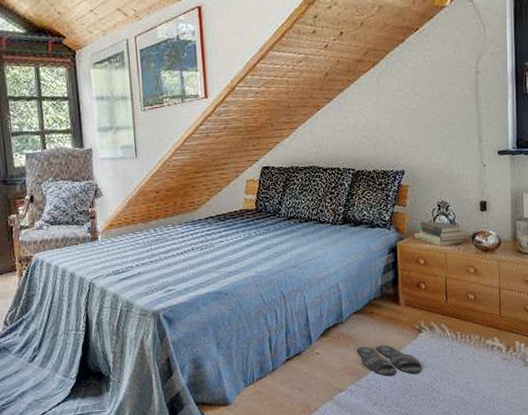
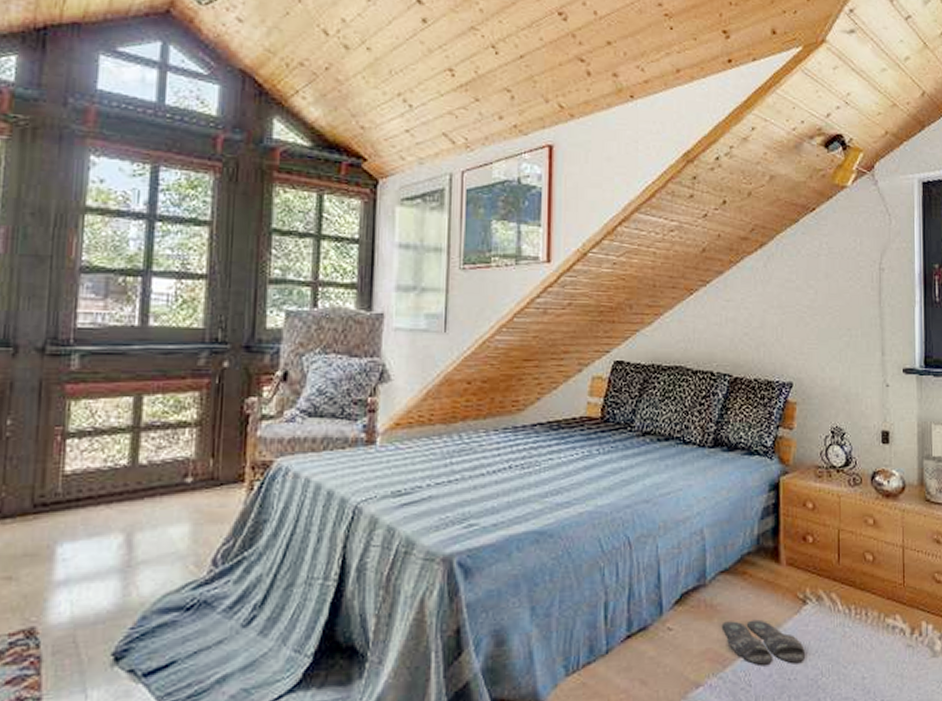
books: present [415,220,467,246] -> none [802,452,866,486]

